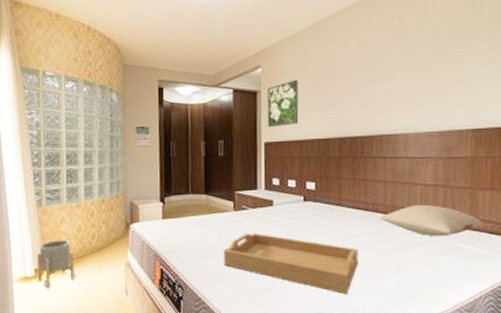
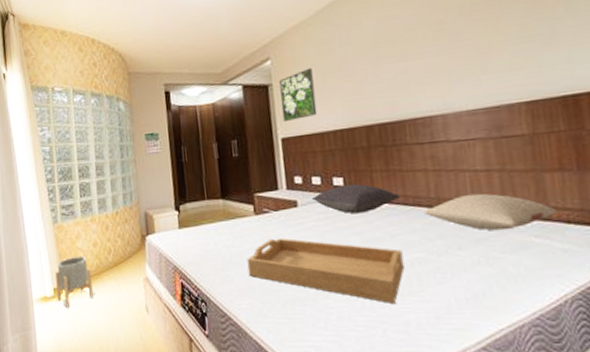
pillow: none [286,189,362,216] -> present [311,183,400,214]

